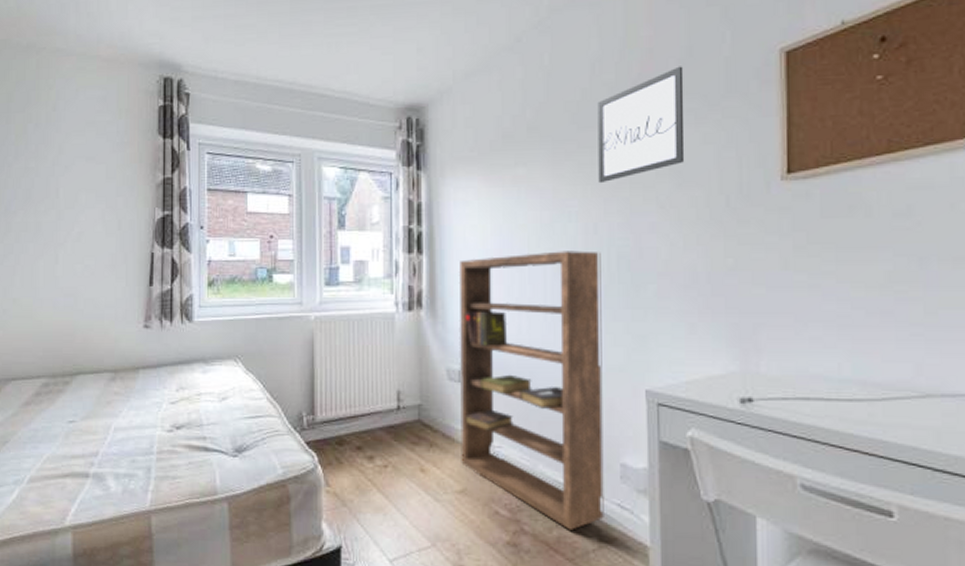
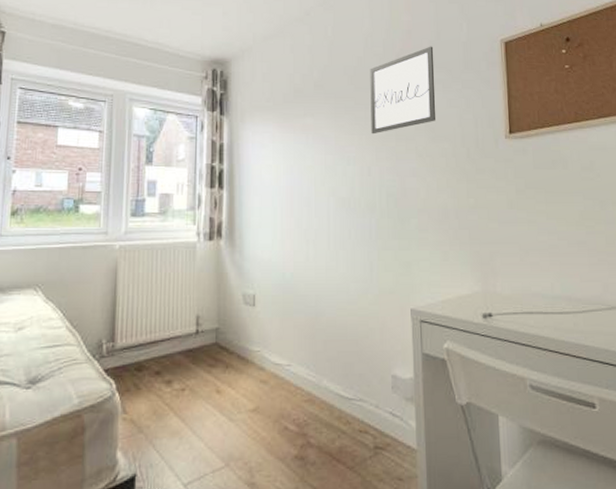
bookshelf: present [458,251,604,530] -> none [254,189,379,440]

